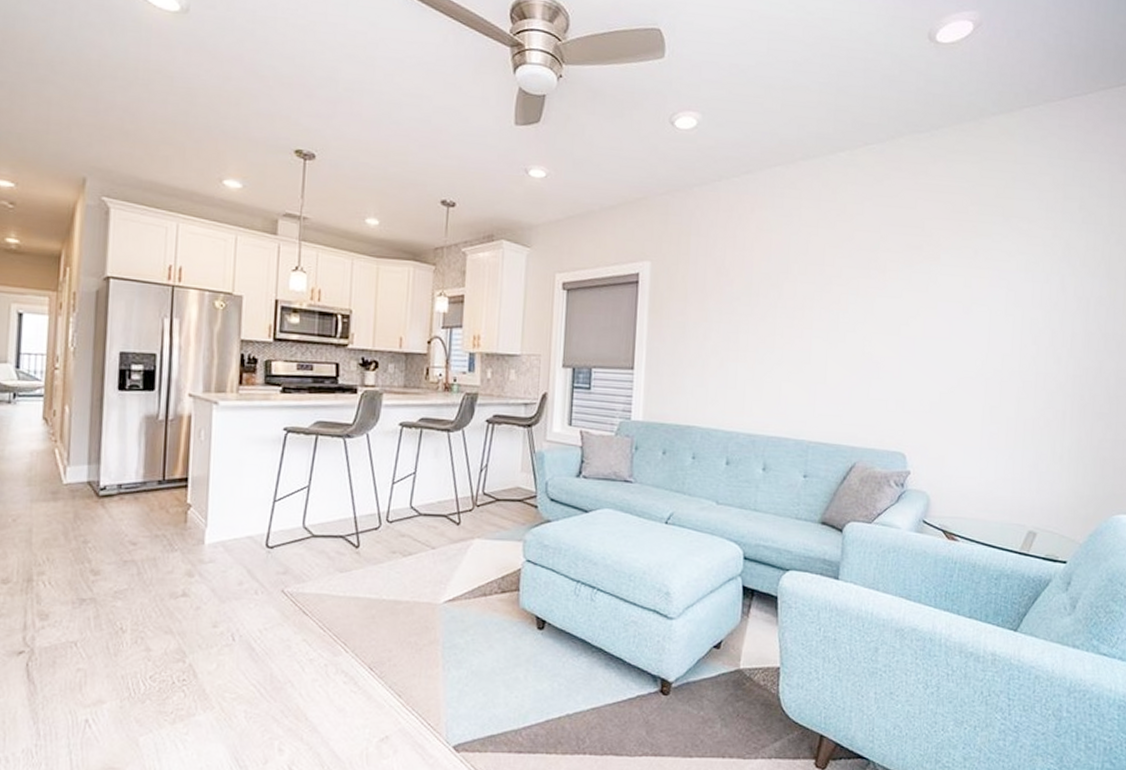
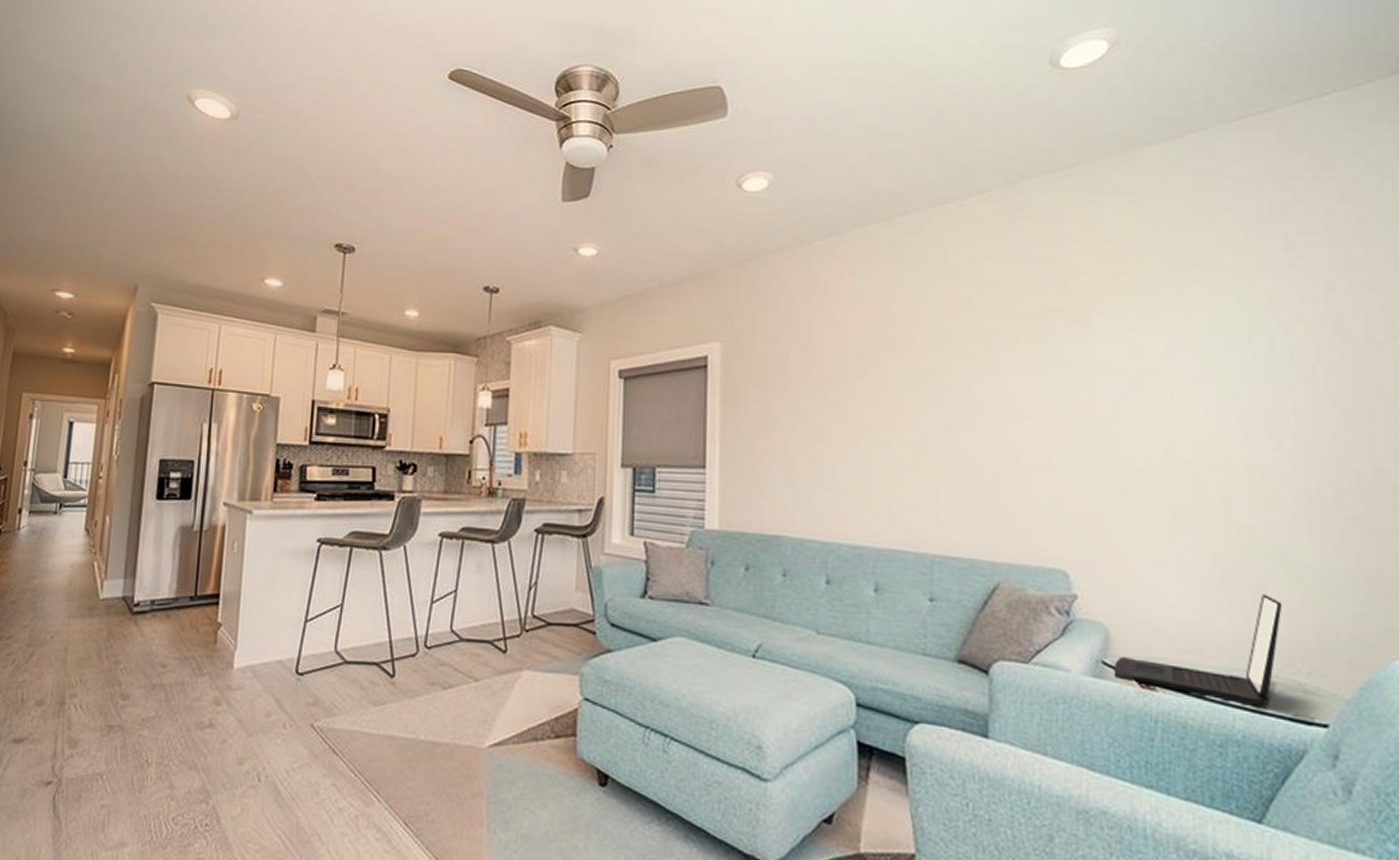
laptop: none [930,470,1048,550] -> present [1113,594,1283,707]

